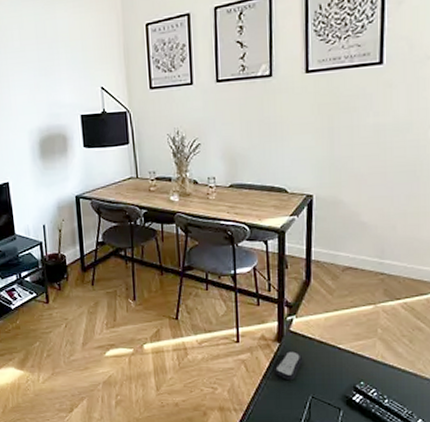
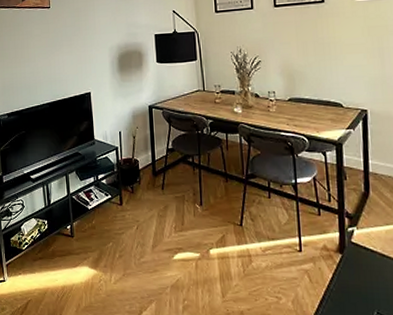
remote control: present [274,351,303,381] -> none [337,263,366,294]

